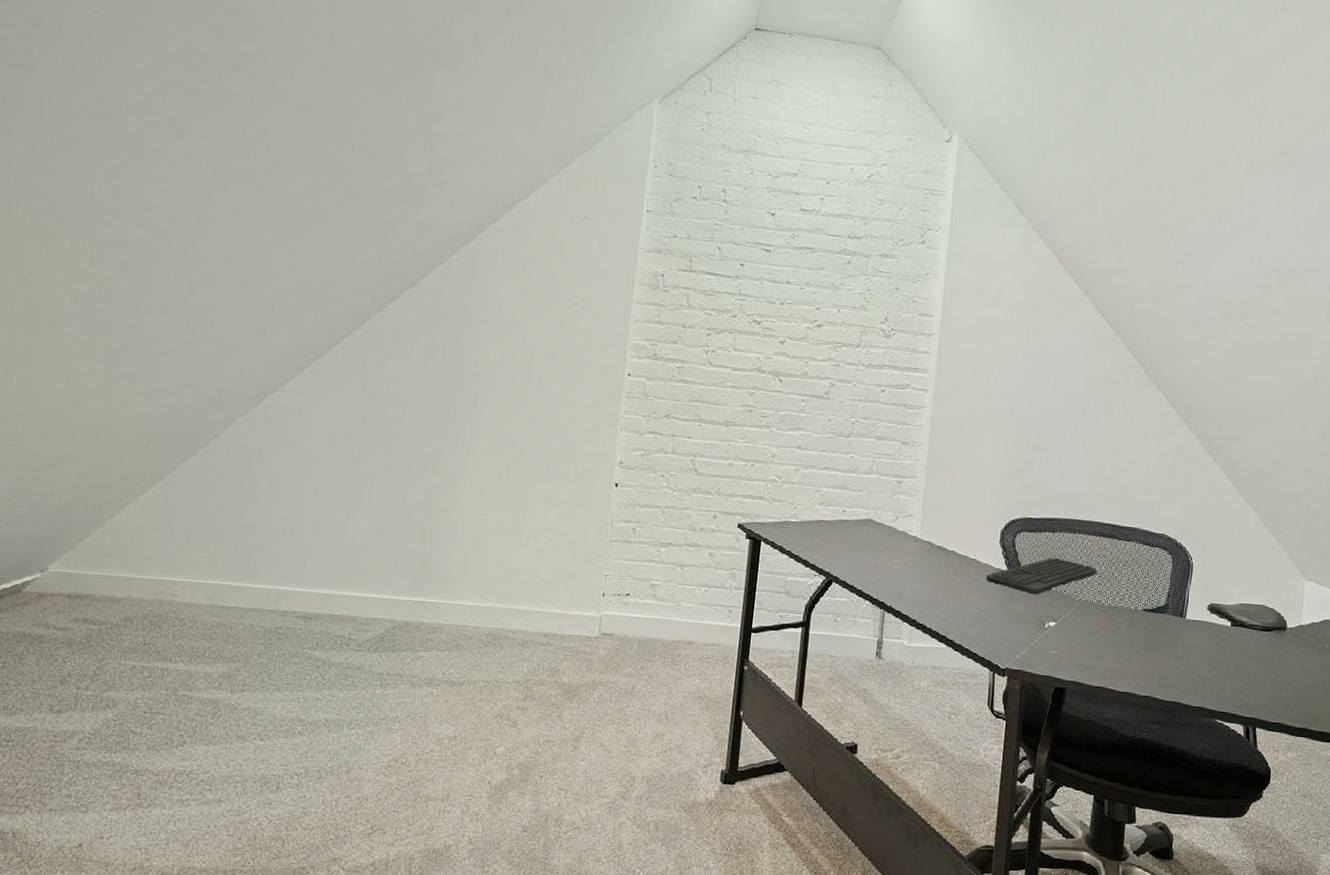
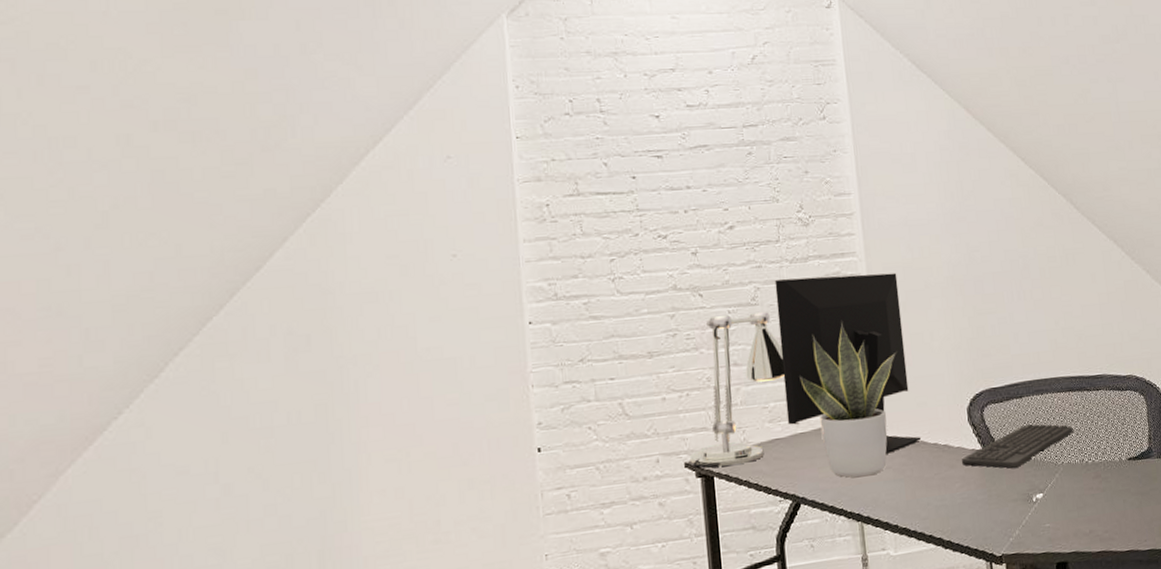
desk lamp: none [743,401,844,536] -> present [689,312,785,468]
monitor: none [835,380,961,555] -> present [774,273,922,454]
potted plant: none [854,429,947,571] -> present [800,321,897,478]

